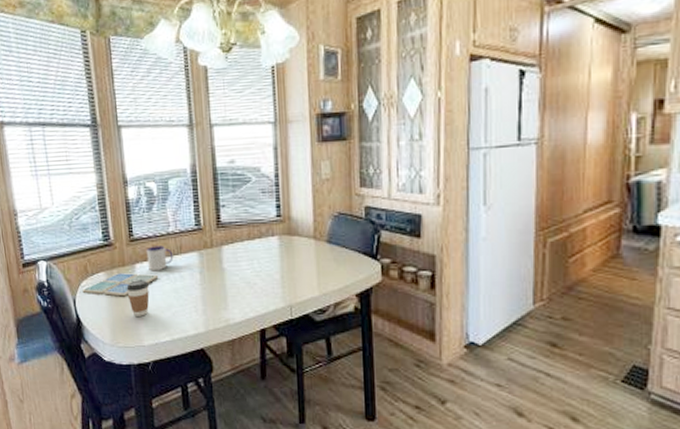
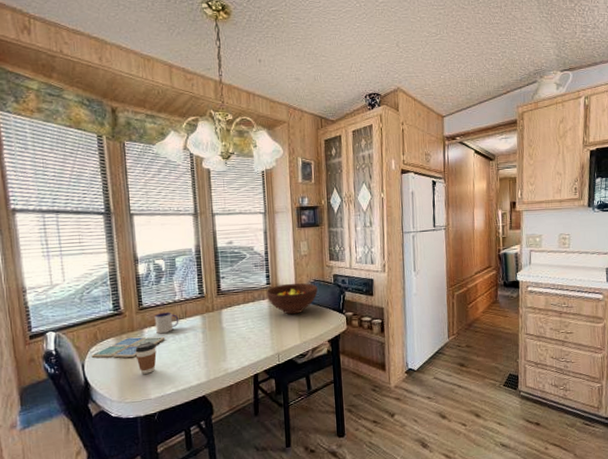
fruit bowl: none [276,216,343,257] -> present [266,282,318,315]

